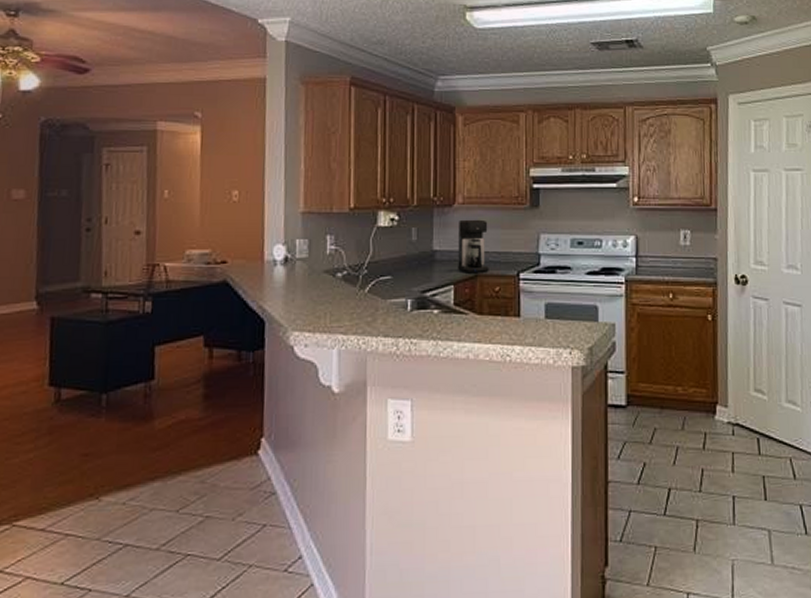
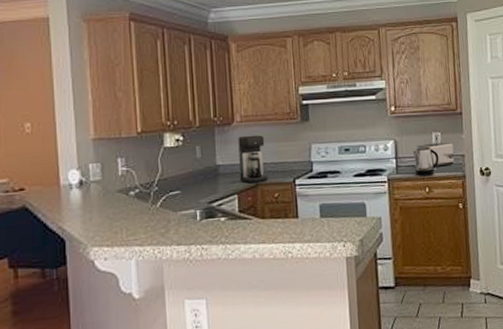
kettle: none [656,246,687,280] -> present [412,147,439,177]
toaster: none [661,242,705,270] -> present [417,142,454,167]

